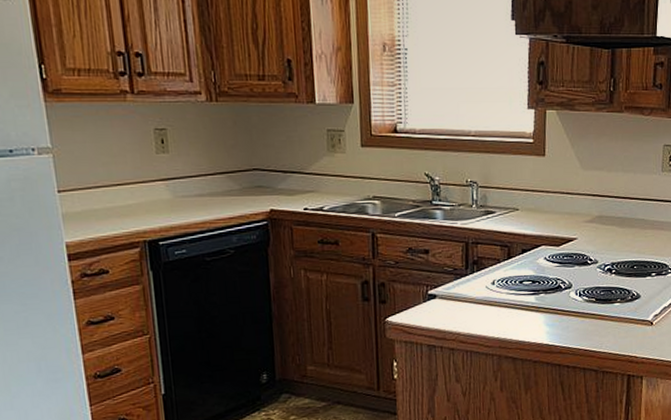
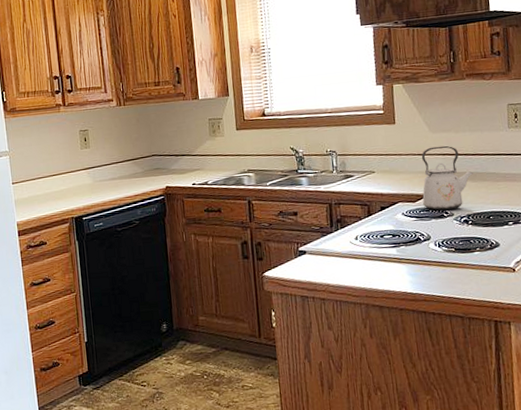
kettle: none [567,185,621,258] -> present [421,145,473,211]

